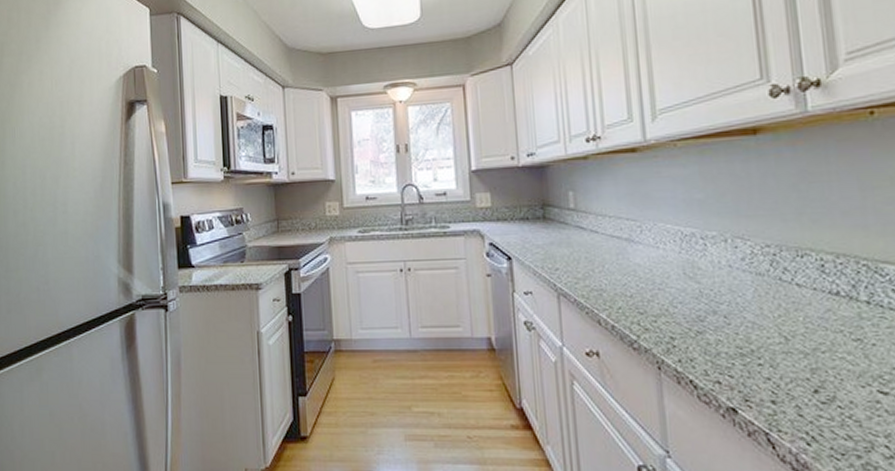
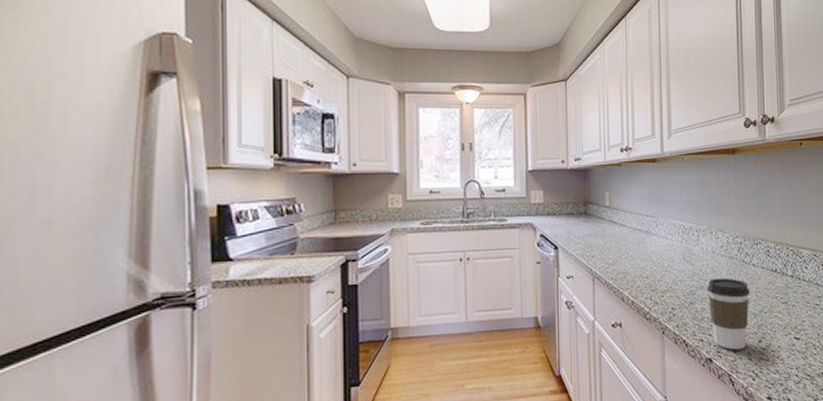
coffee cup: none [722,301,795,400] -> present [707,277,750,350]

